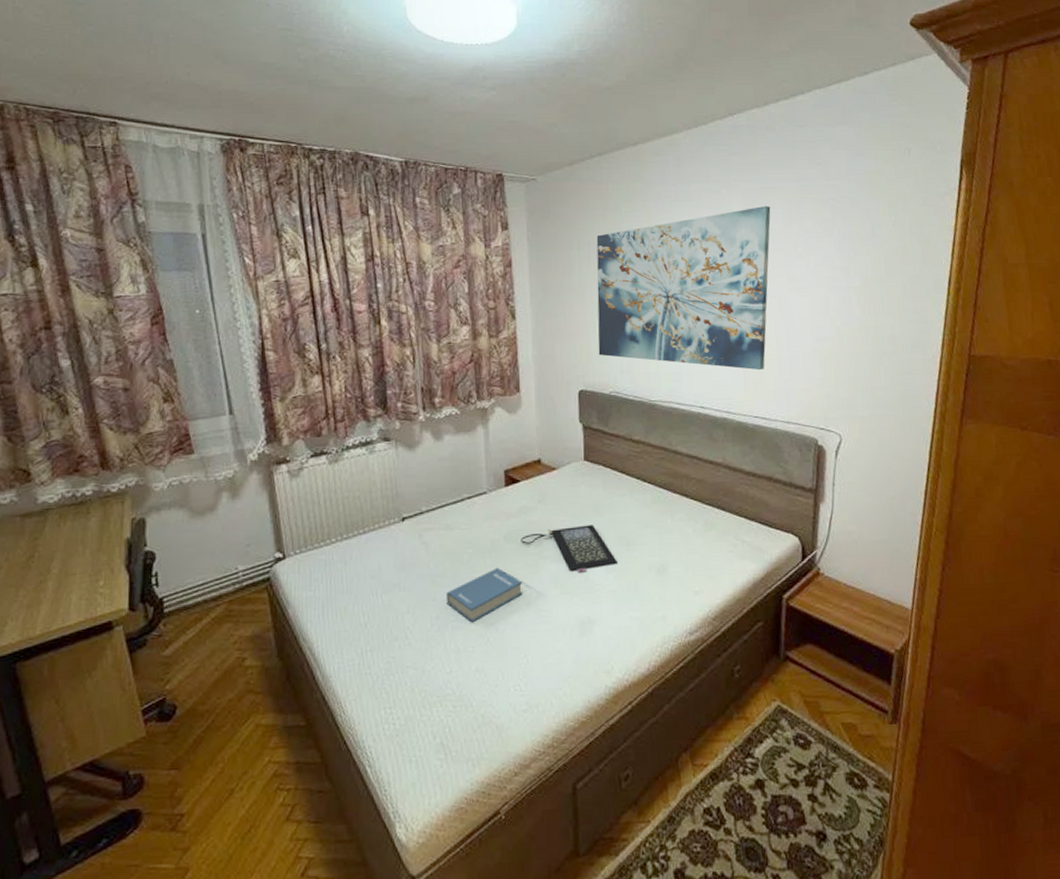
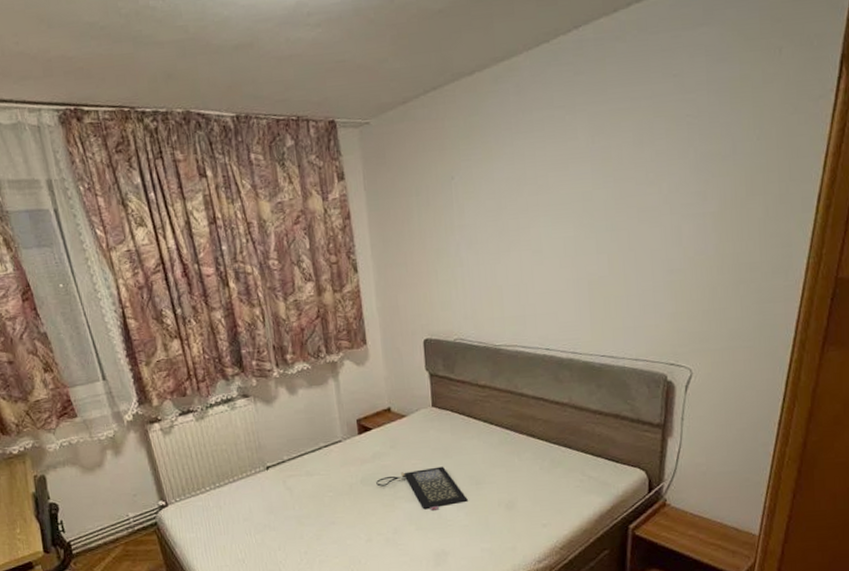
book: present [446,567,522,623] -> none [312,507,380,557]
wall art: present [596,205,771,371] -> none [434,129,620,309]

